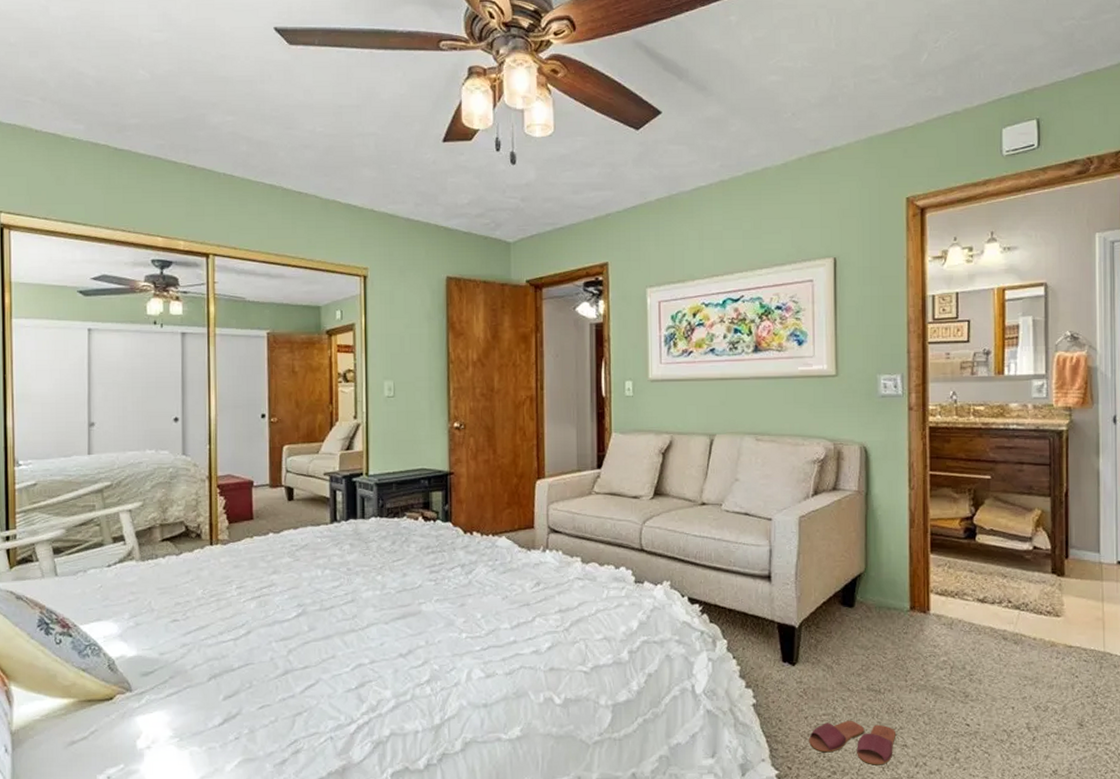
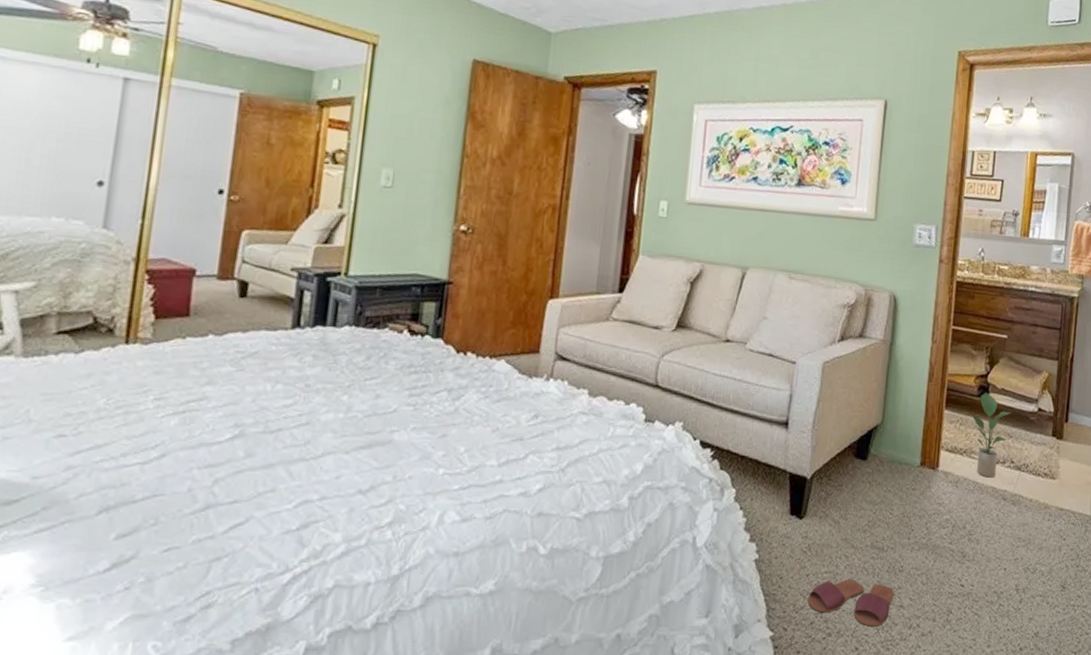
potted plant: none [960,534,1004,619] -> present [972,392,1012,478]

